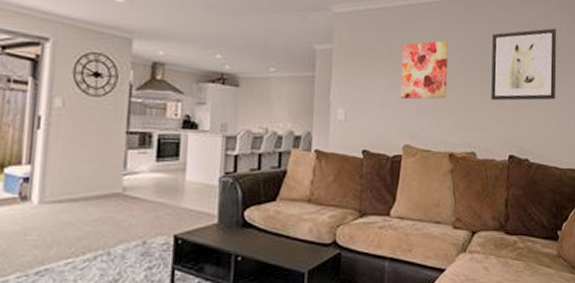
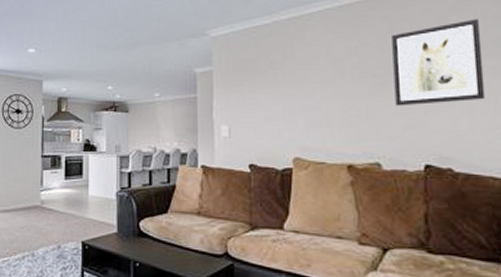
wall art: present [400,40,448,100] -> none [285,49,341,113]

